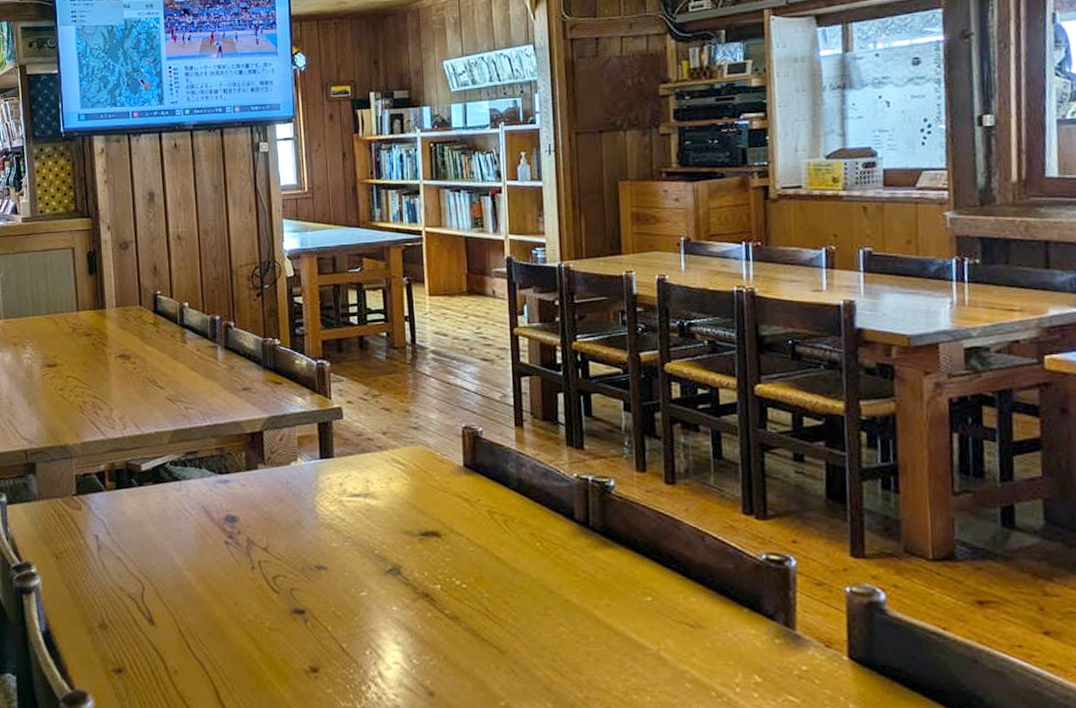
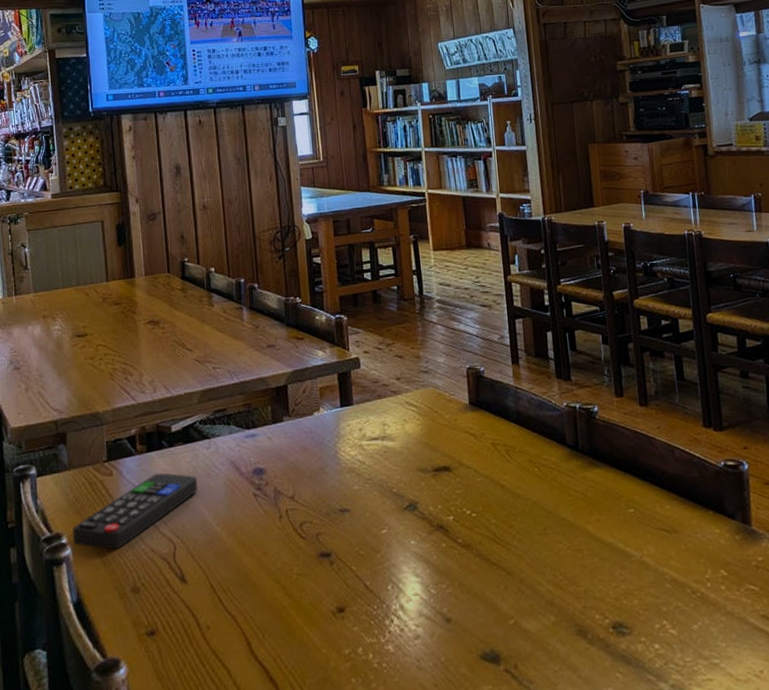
remote control: none [42,511,168,584] -> present [72,473,198,550]

